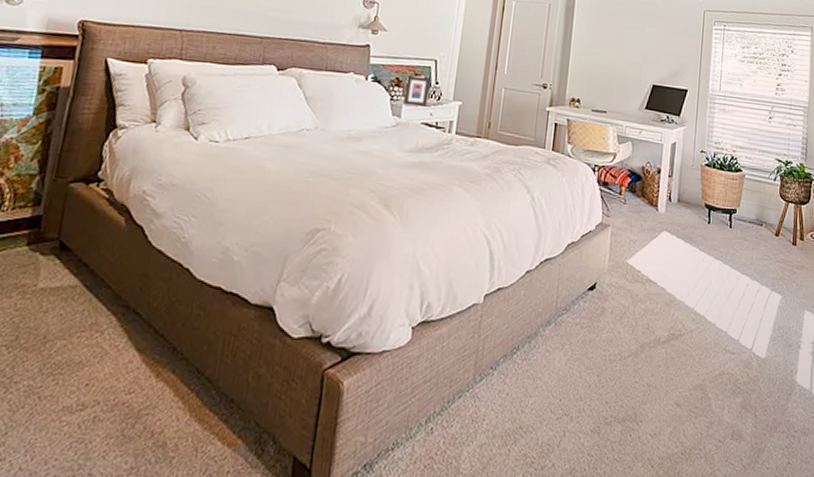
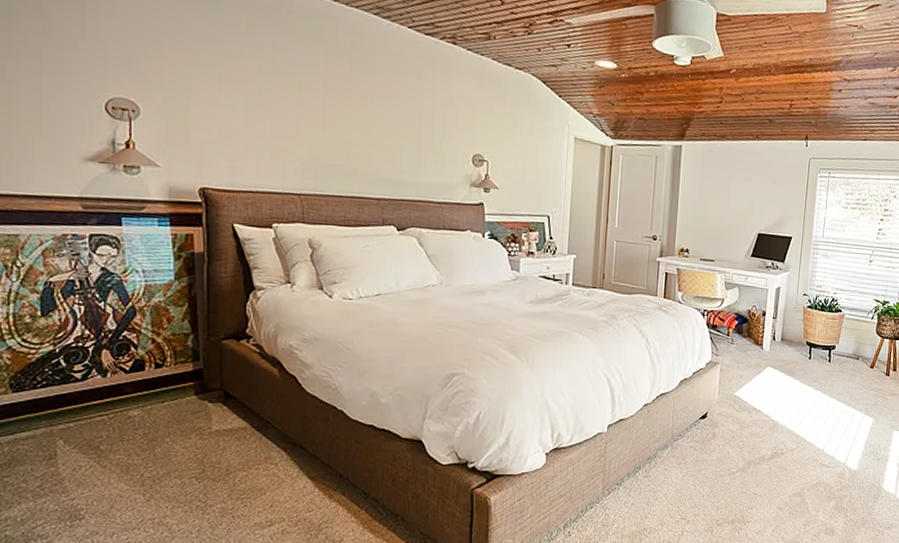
picture frame: present [403,76,431,107] -> none [521,232,545,261]

